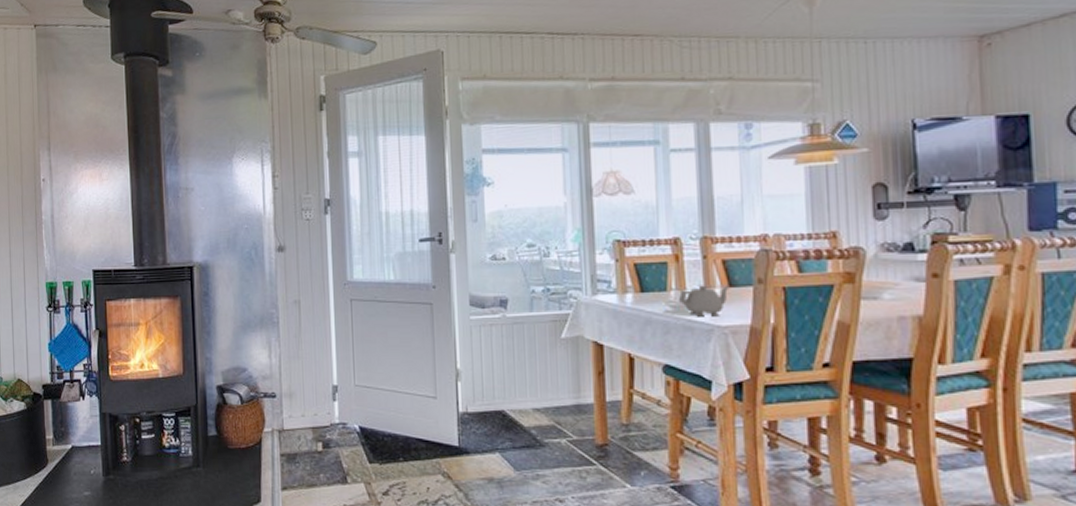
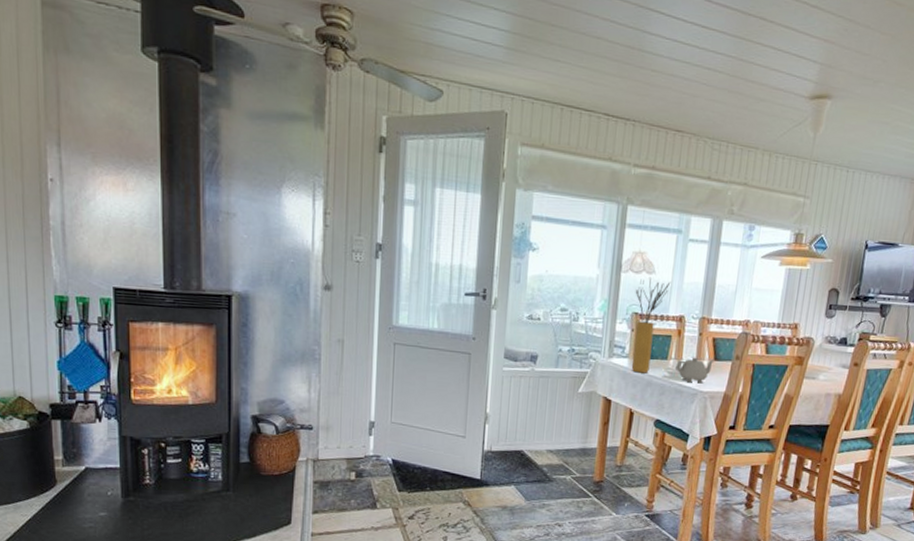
vase: none [613,197,656,310] -> present [631,277,671,374]

